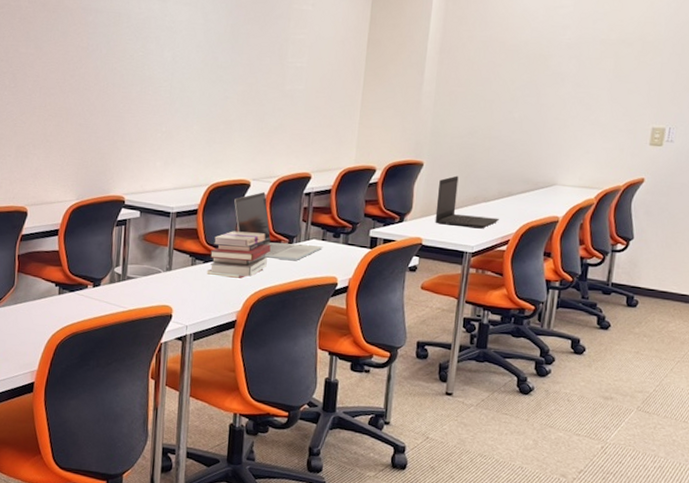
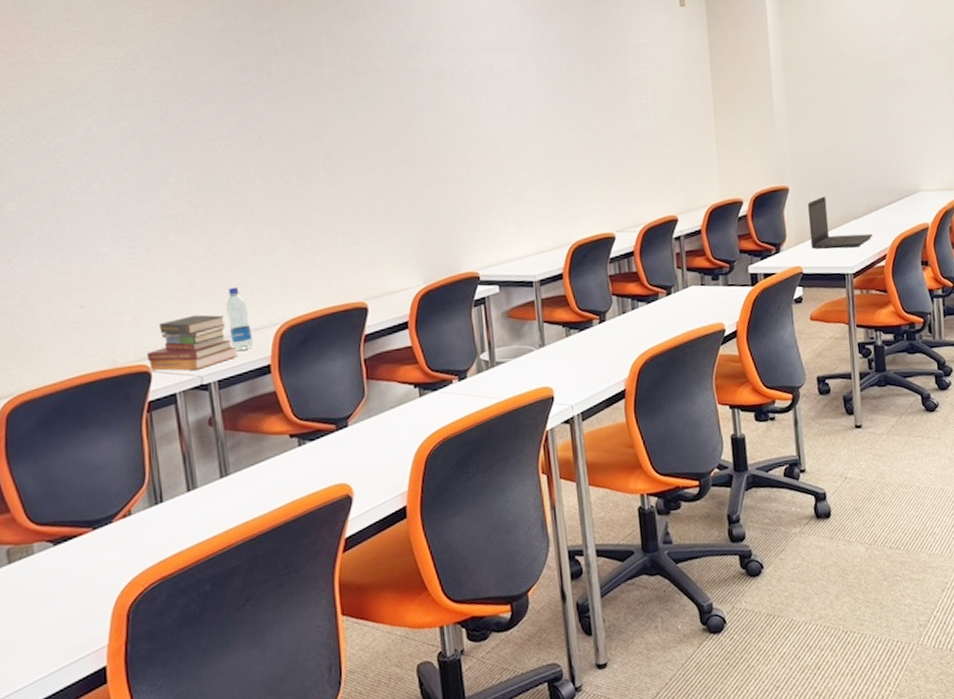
books: present [206,231,271,278] -> none [583,288,649,344]
laptop: present [234,192,322,261] -> none [601,243,703,315]

